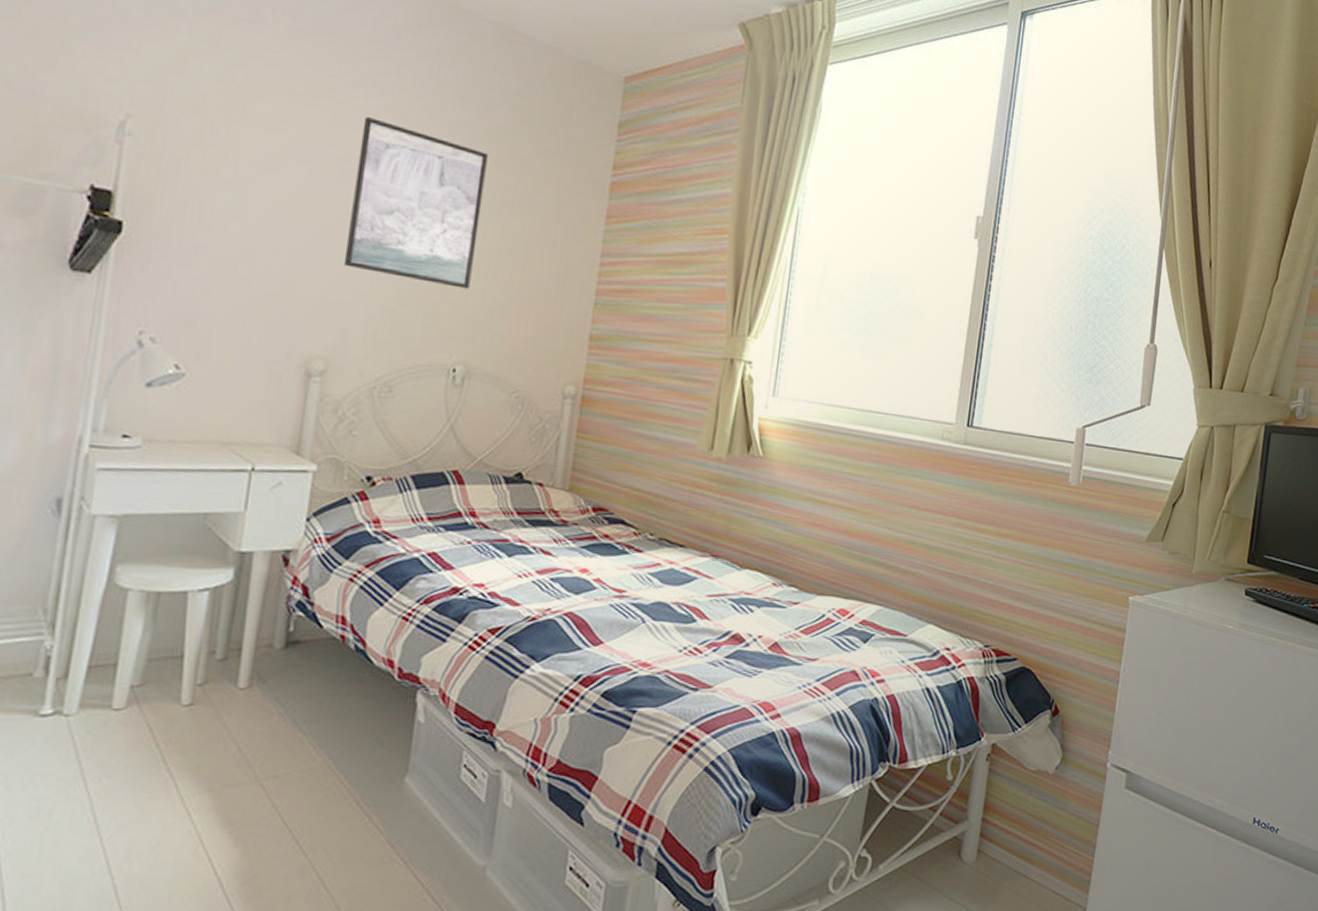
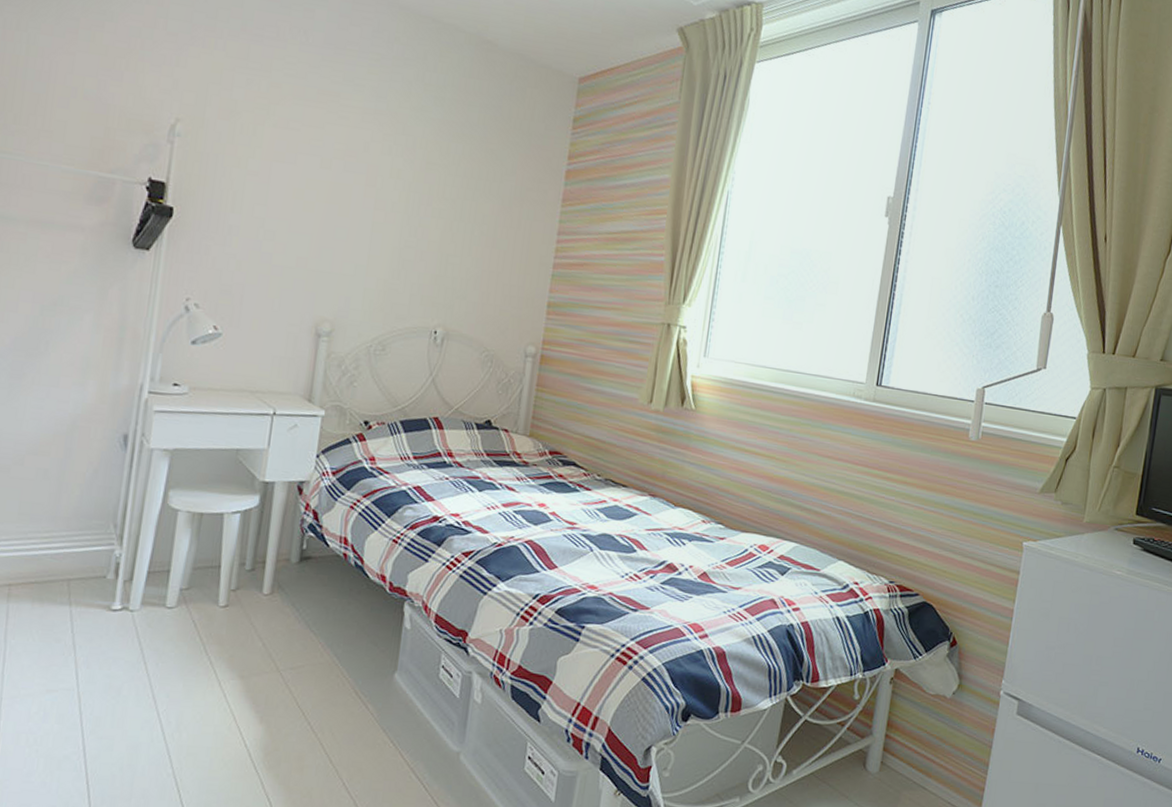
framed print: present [343,117,488,289] -> none [346,117,464,263]

